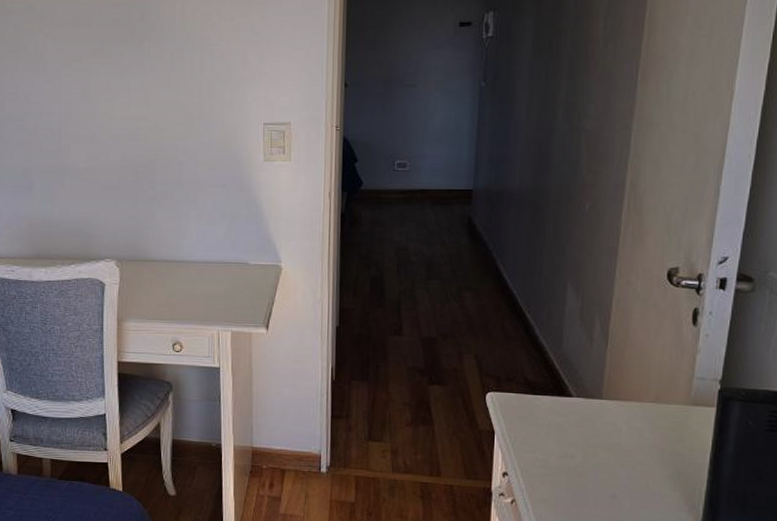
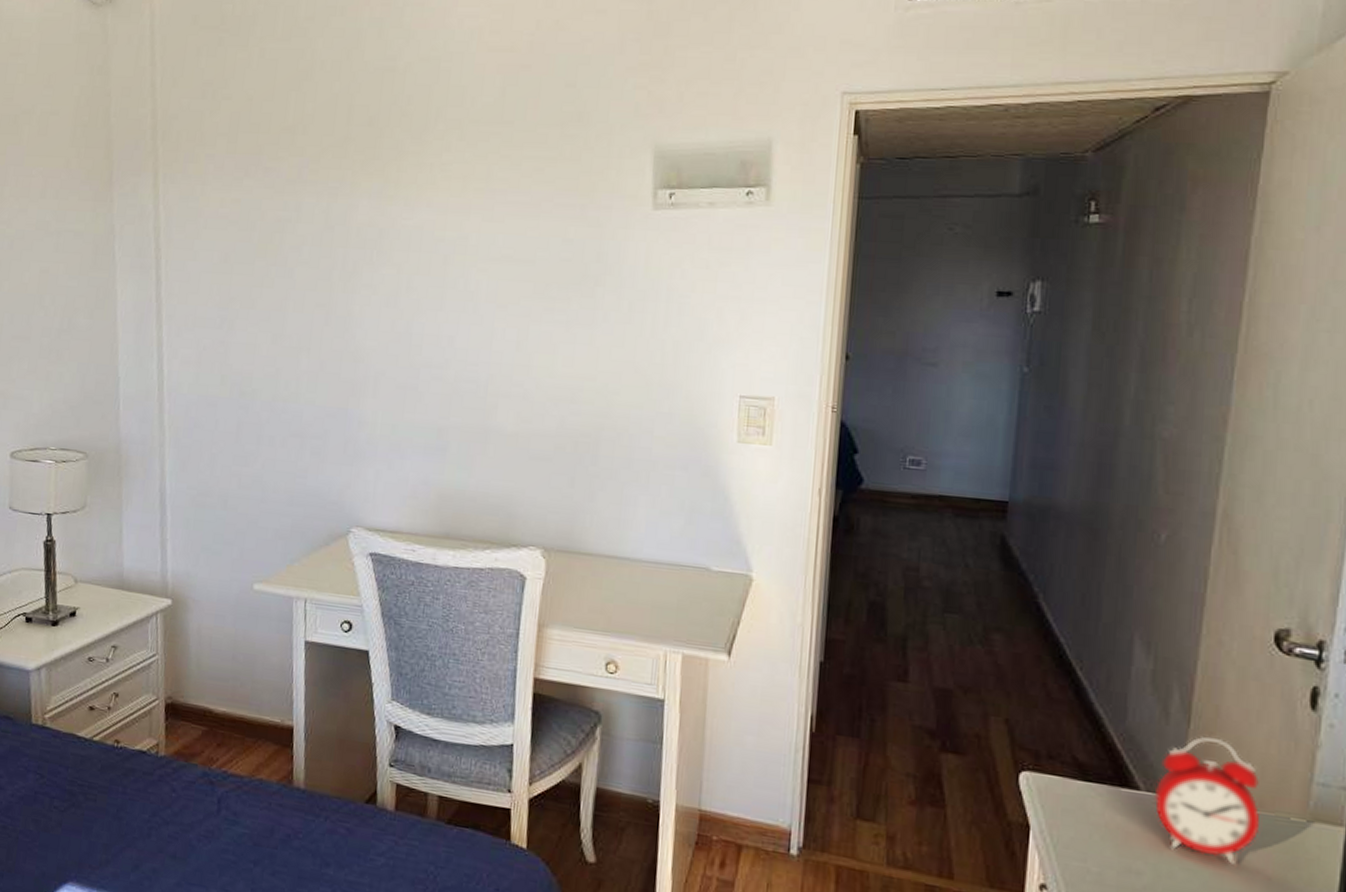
alarm clock: none [582,352,657,443] -> present [1154,736,1261,865]

